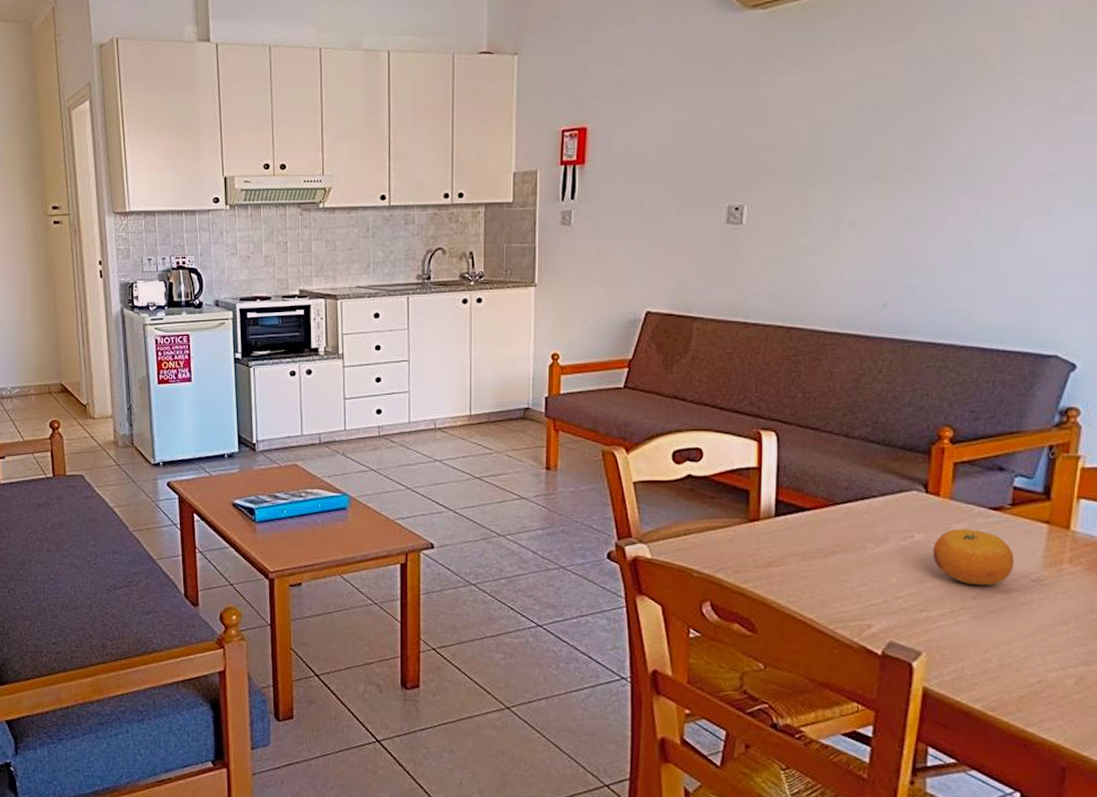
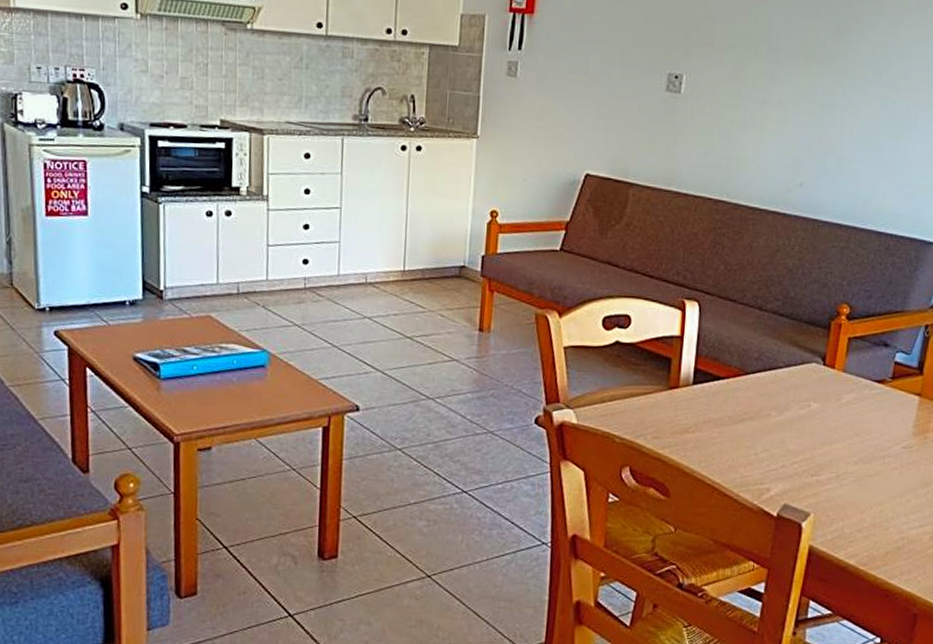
fruit: present [932,528,1014,586] -> none [825,399,891,452]

